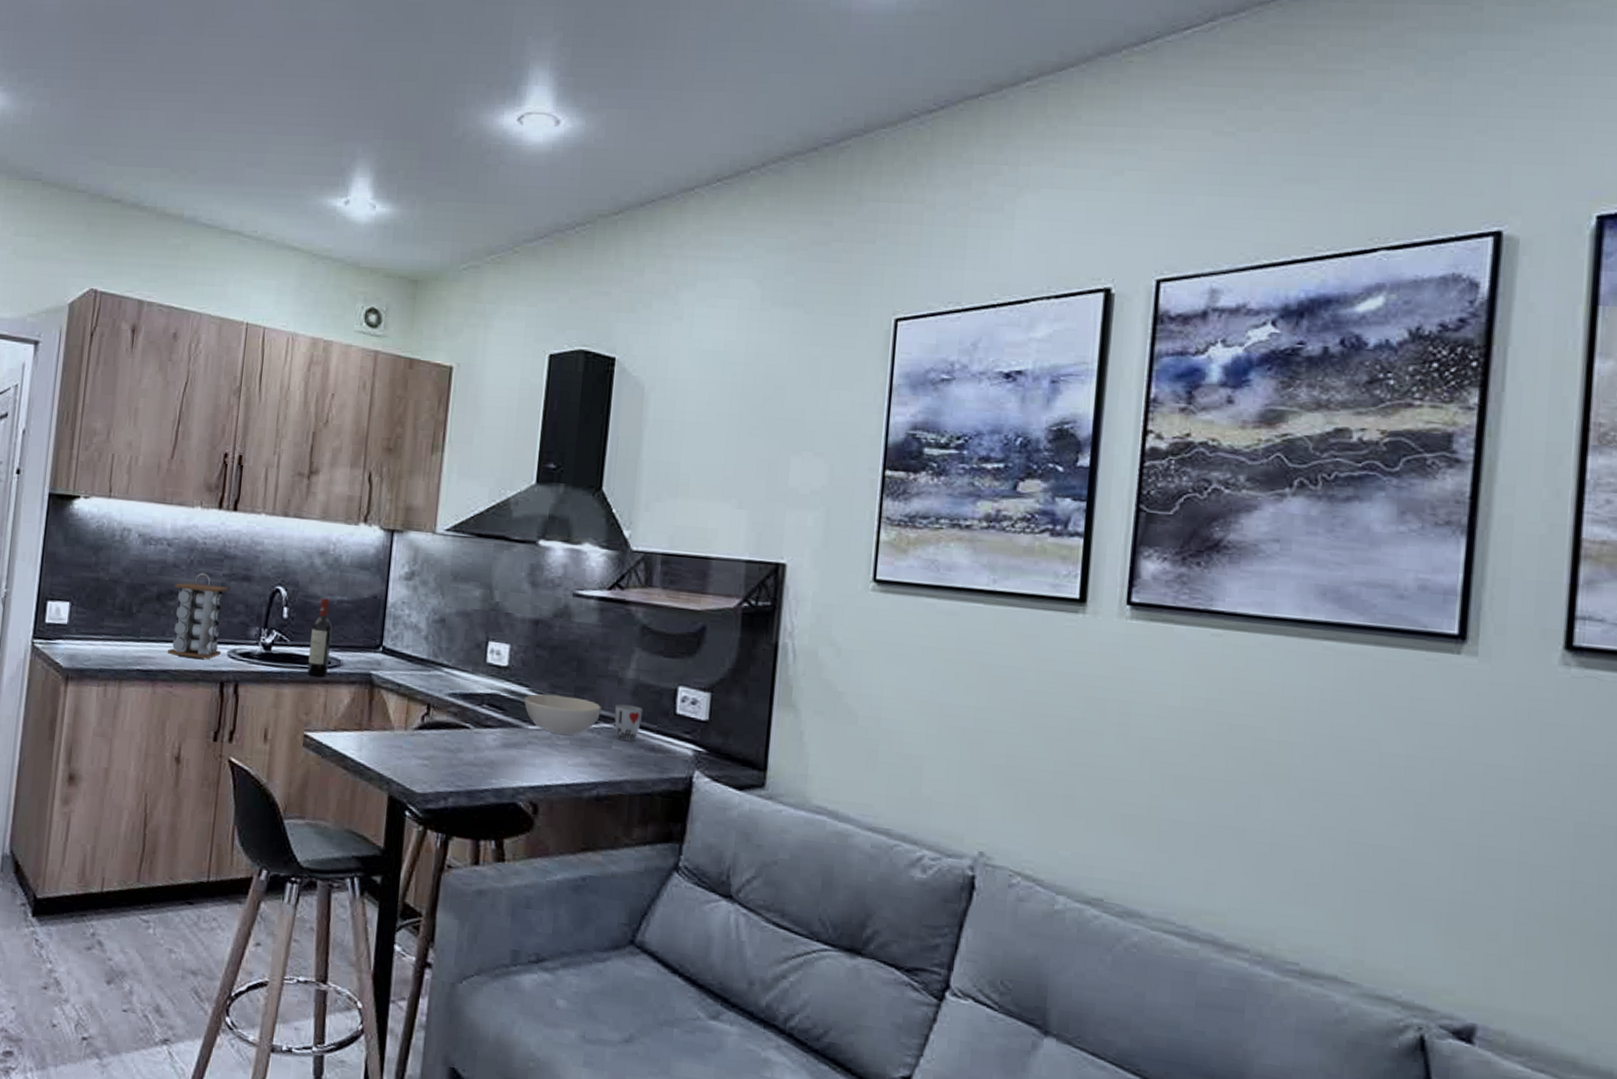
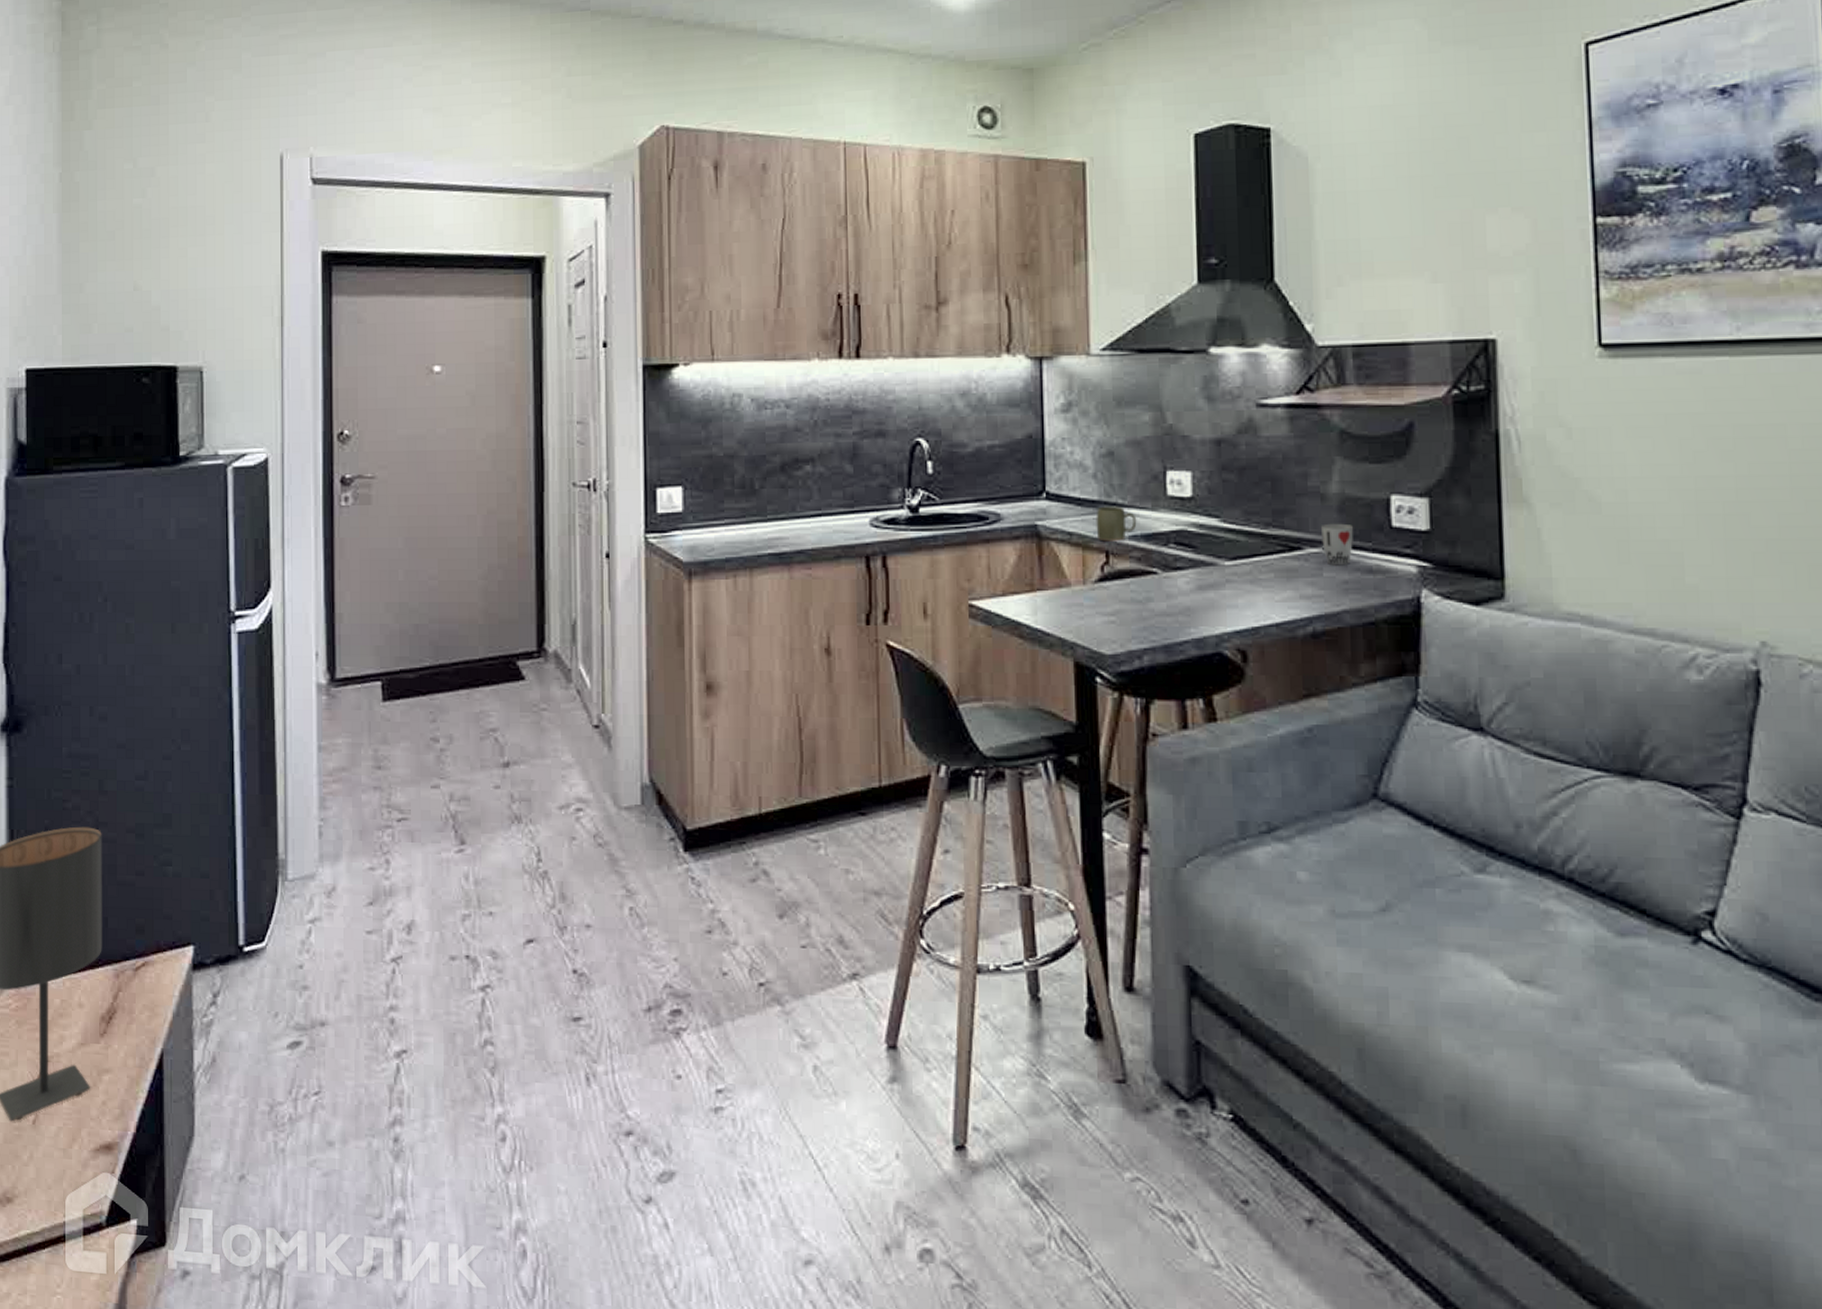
spice rack: present [168,573,228,659] -> none [800,434,863,534]
wine bottle: present [307,598,333,677] -> none [962,445,987,535]
mug: none [421,665,458,697] -> present [1096,506,1137,542]
bowl: present [523,693,602,736] -> none [1215,522,1306,568]

